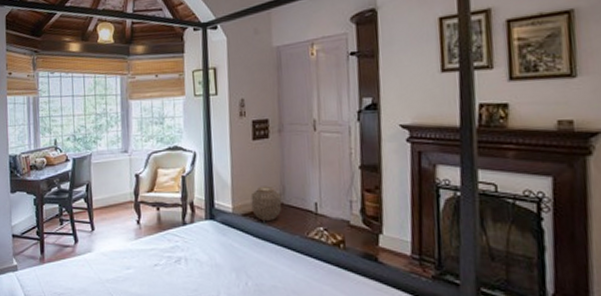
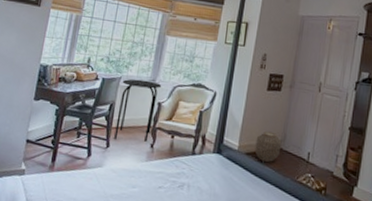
stool: none [93,152,136,221] -> present [114,79,162,142]

